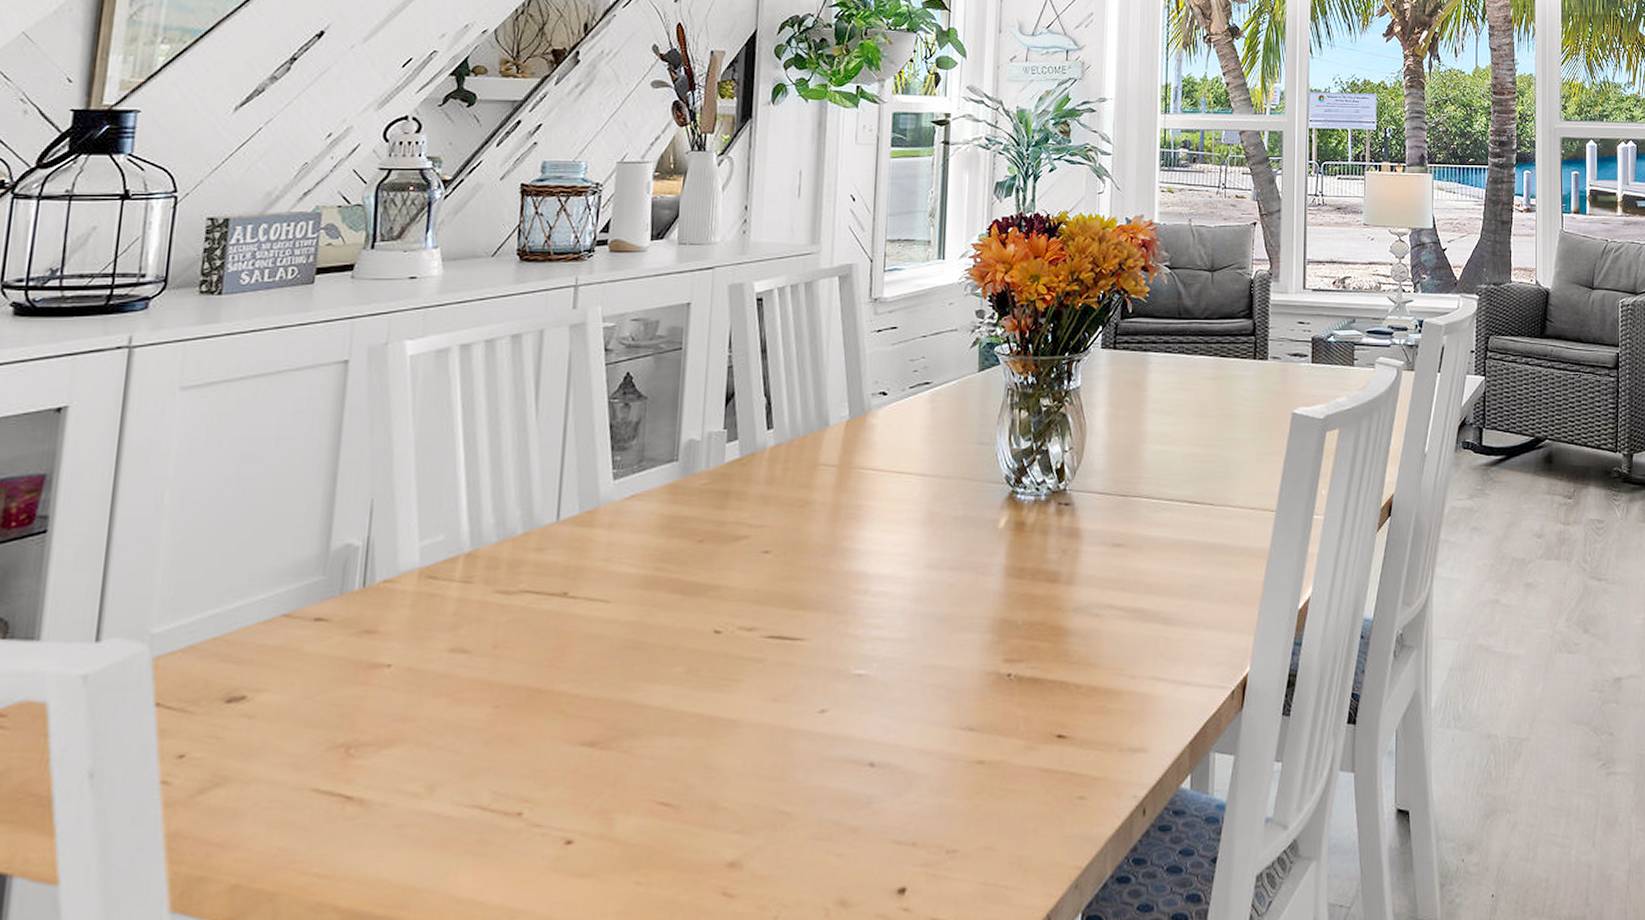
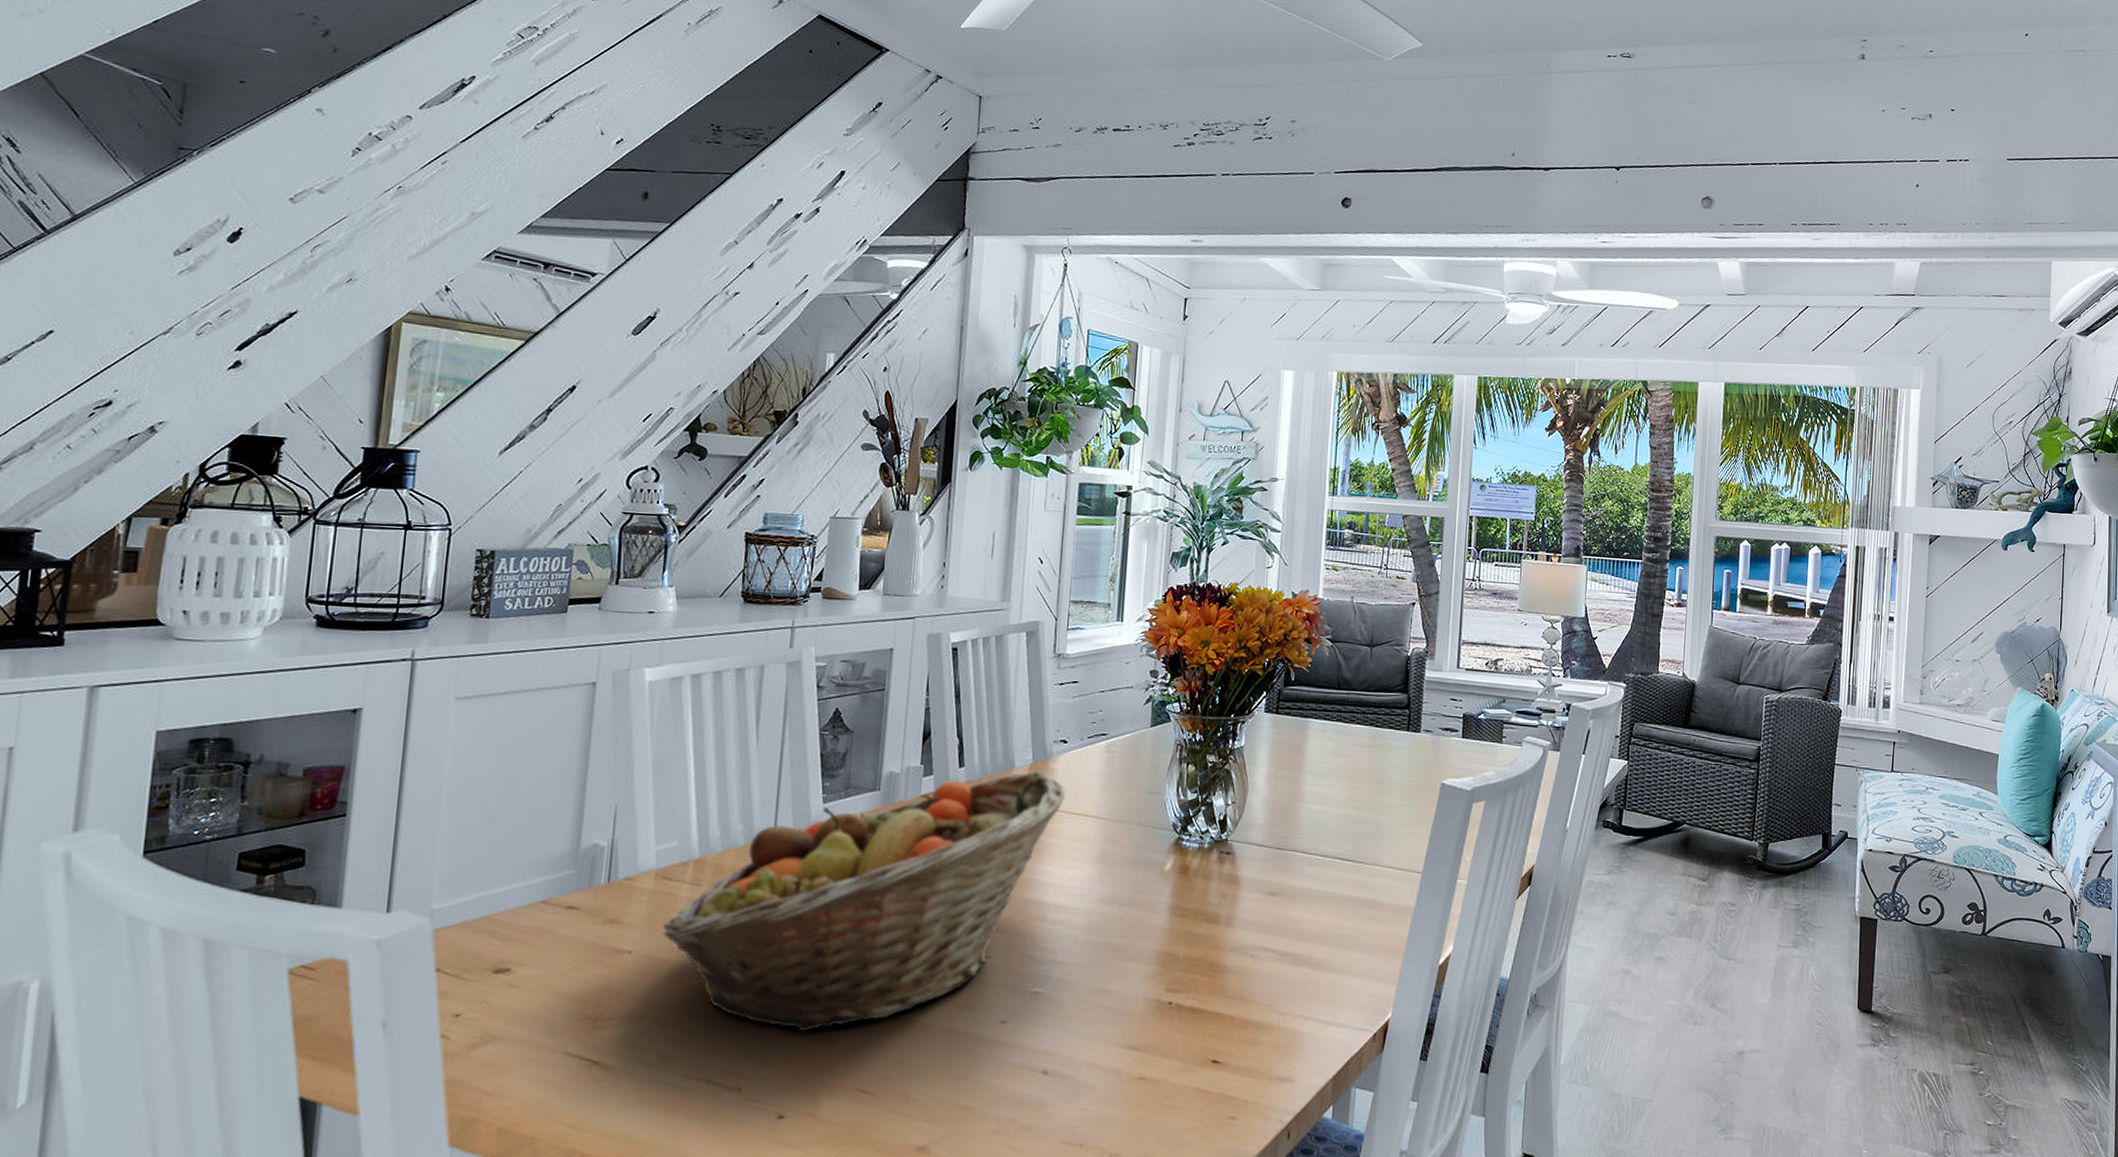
fruit basket: none [428,429,887,742] -> present [663,771,1066,1032]

